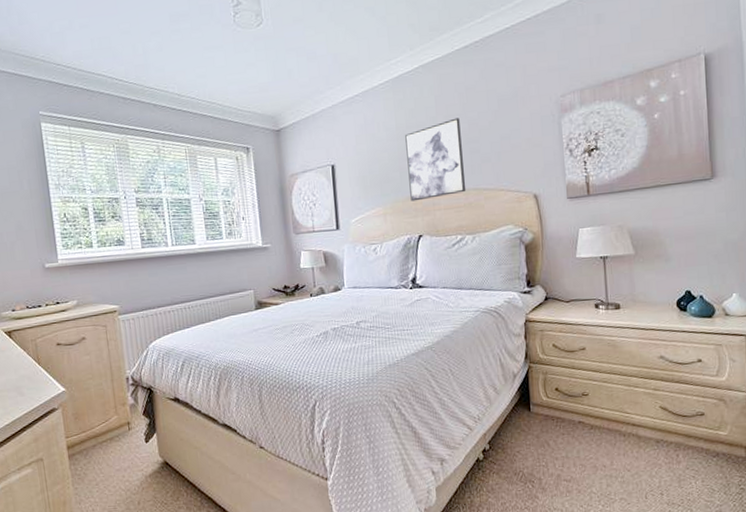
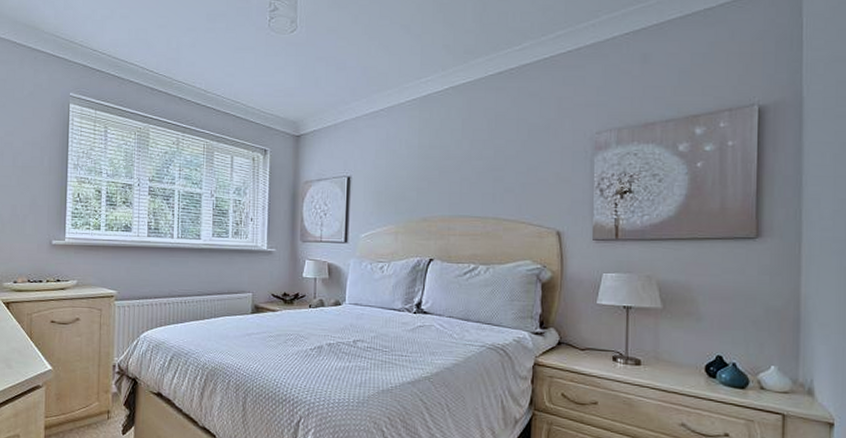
wall art: present [404,118,467,202] -> none [425,143,486,223]

